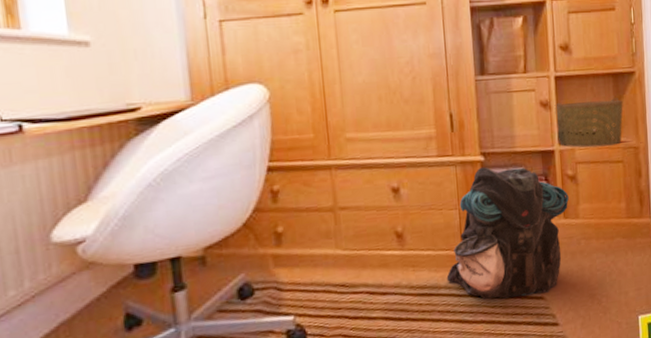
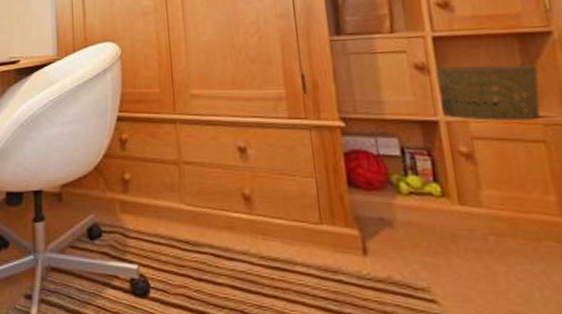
backpack: present [446,166,569,299] -> none [303,133,465,296]

